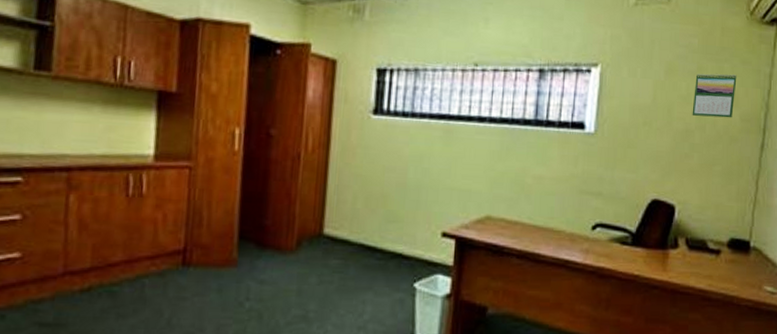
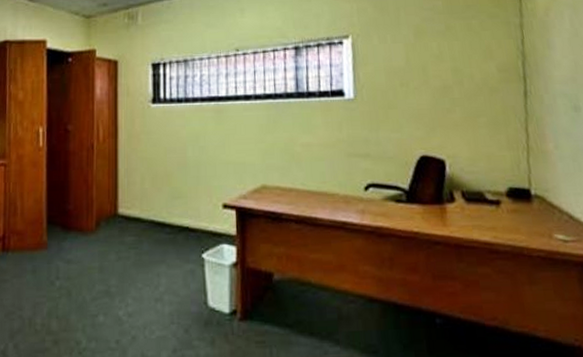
calendar: present [692,73,737,118] -> none [445,29,489,72]

